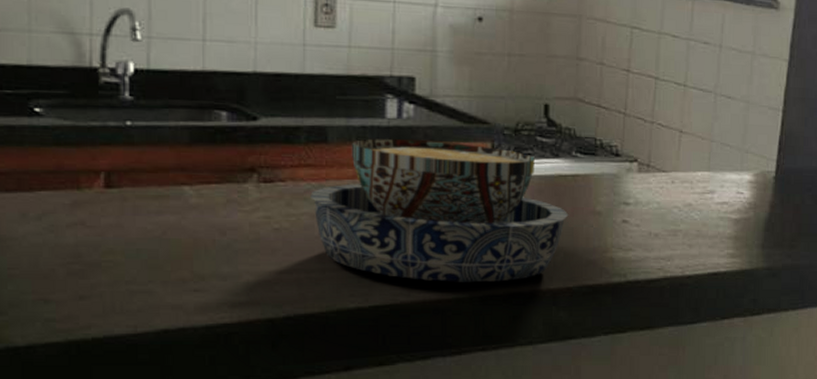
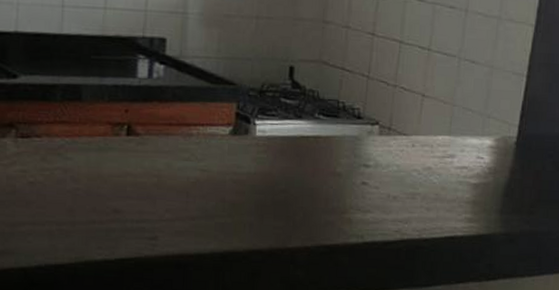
bowl: present [310,139,569,283] -> none [64,97,309,240]

